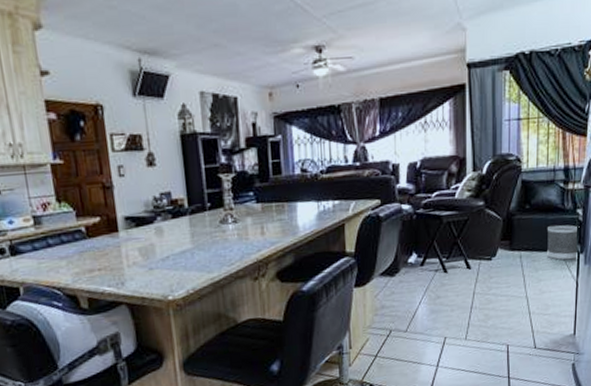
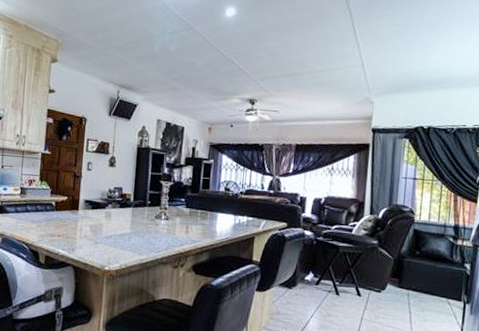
wastebasket: present [547,224,580,260] -> none [434,273,467,308]

